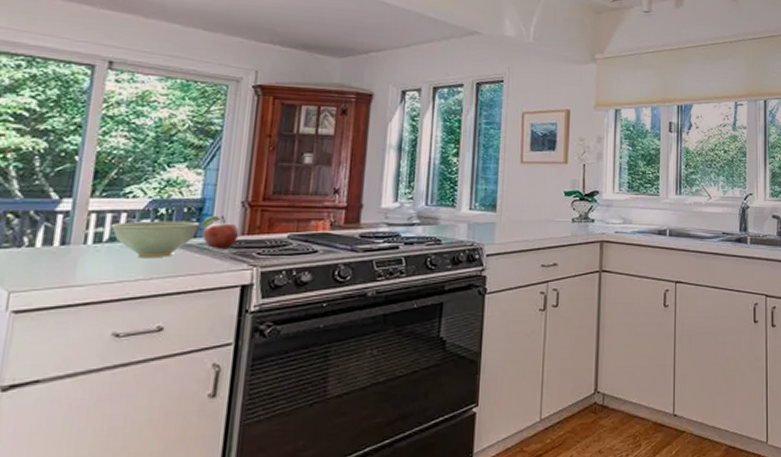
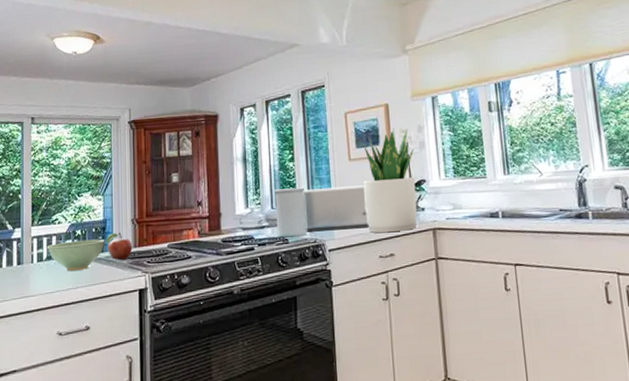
canister: none [428,185,467,238] -> present [273,187,307,238]
toaster: none [462,188,535,235] -> present [303,185,369,232]
planter: none [532,135,591,242] -> present [362,128,417,234]

